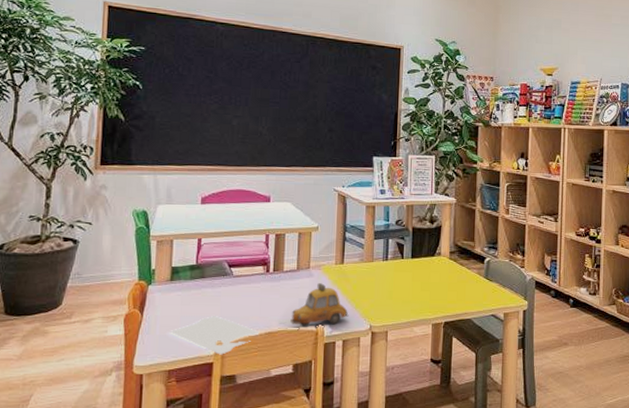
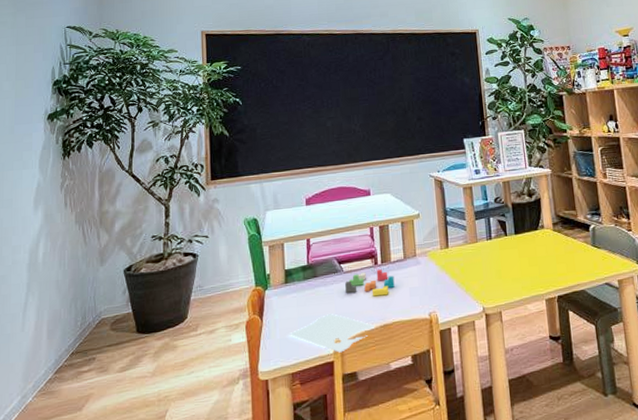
toy blocks: none [233,277,285,304] -> present [345,269,395,297]
toy car: present [290,283,349,327] -> none [403,270,461,316]

